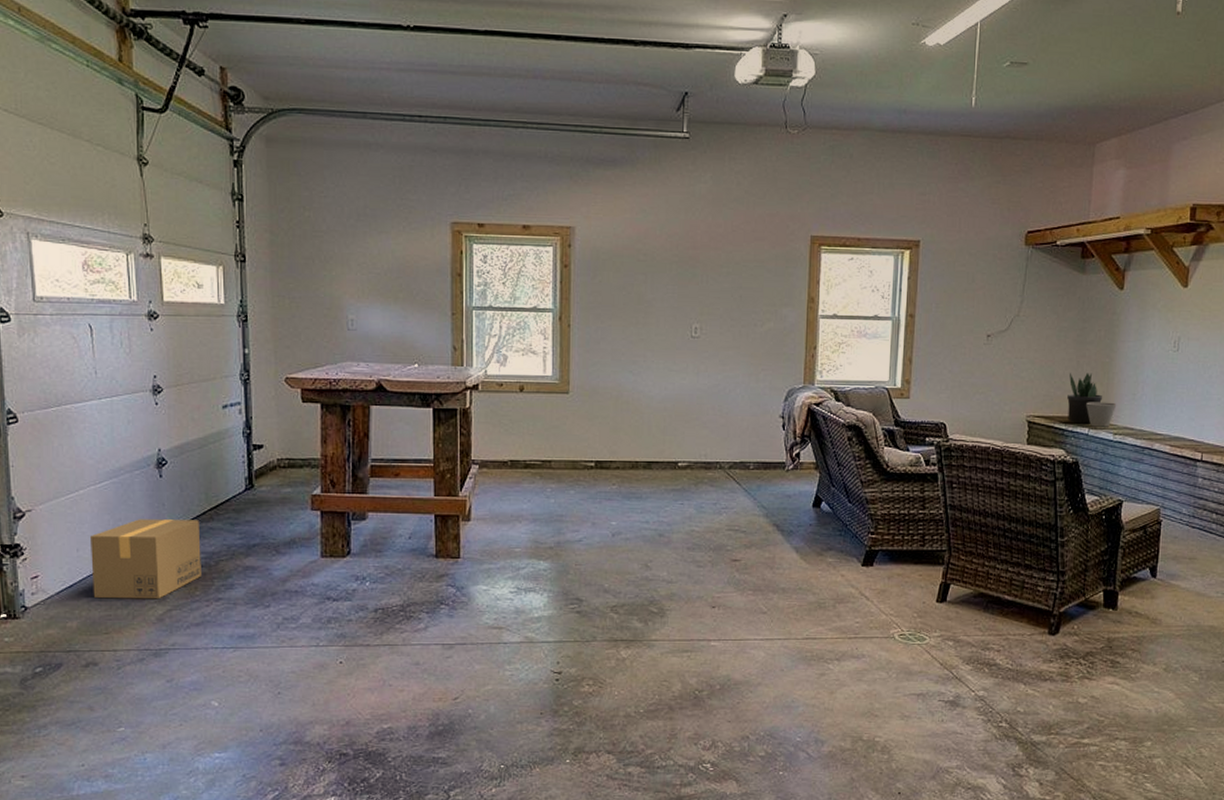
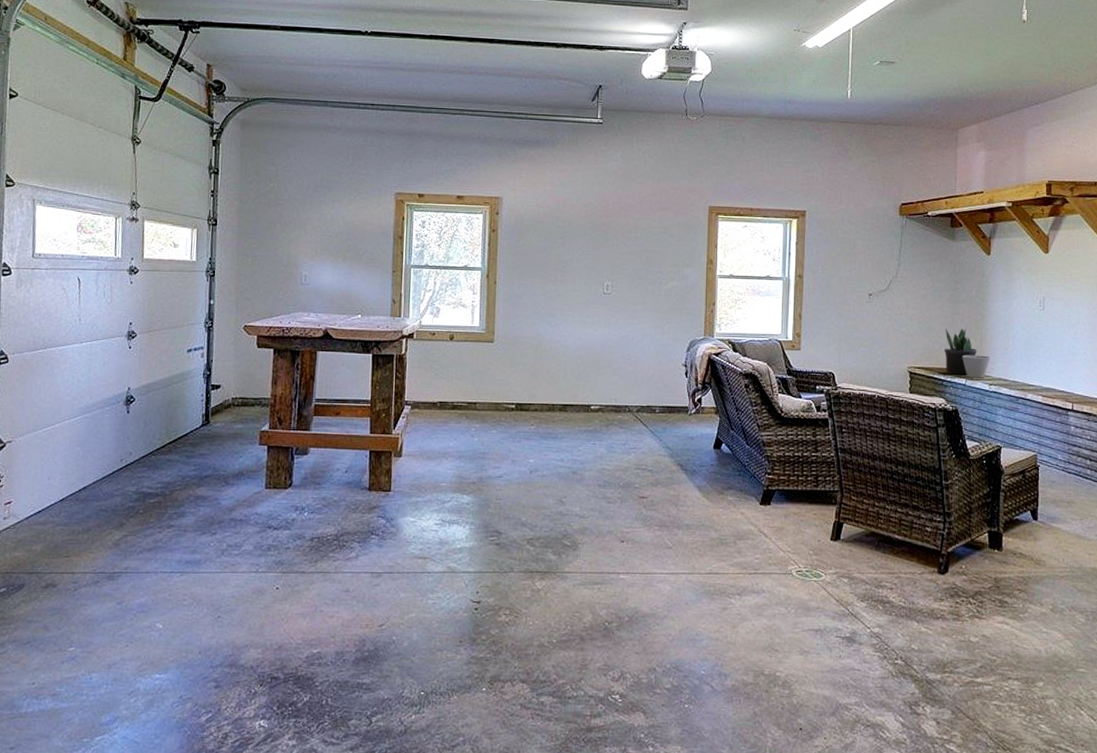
cardboard box: present [91,519,201,599] -> none [58,451,159,526]

